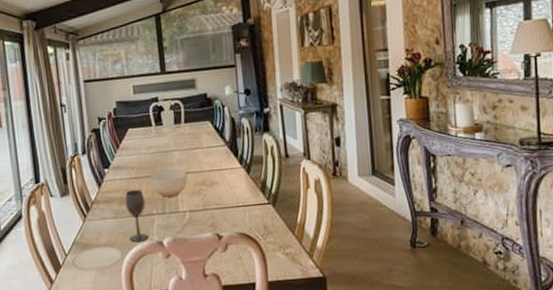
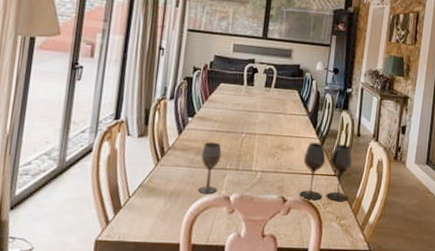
plate: present [71,246,123,271] -> none [133,193,188,217]
bowl: present [150,169,188,198] -> none [230,128,267,155]
wine glass: none [231,168,289,234] -> present [299,142,353,202]

